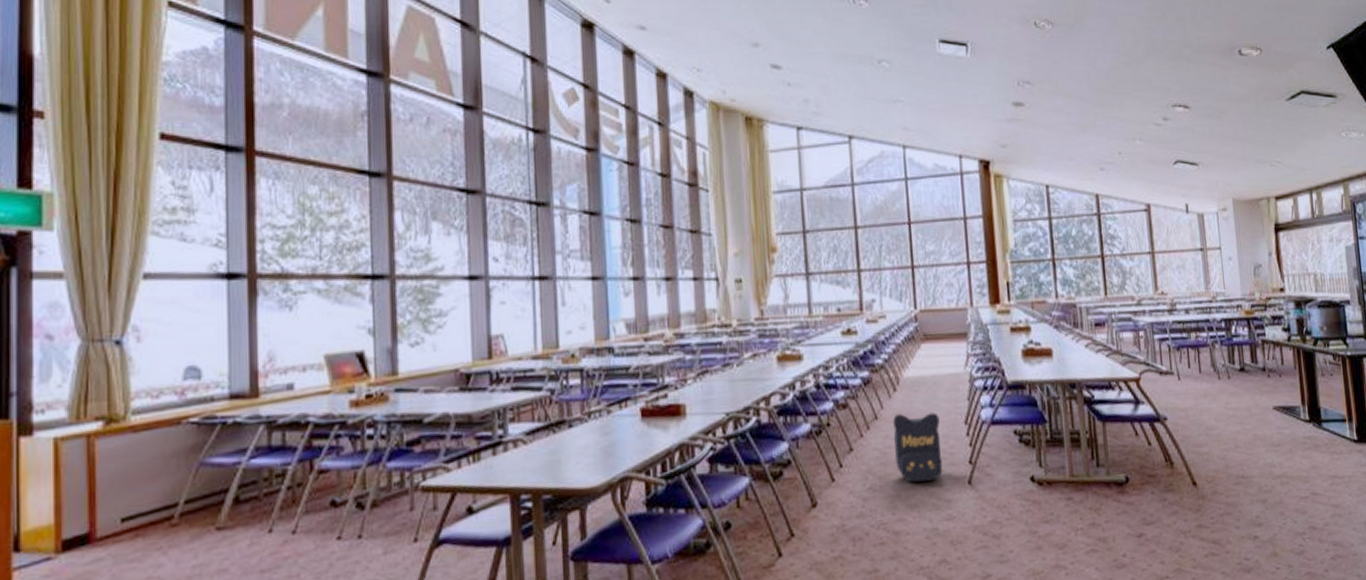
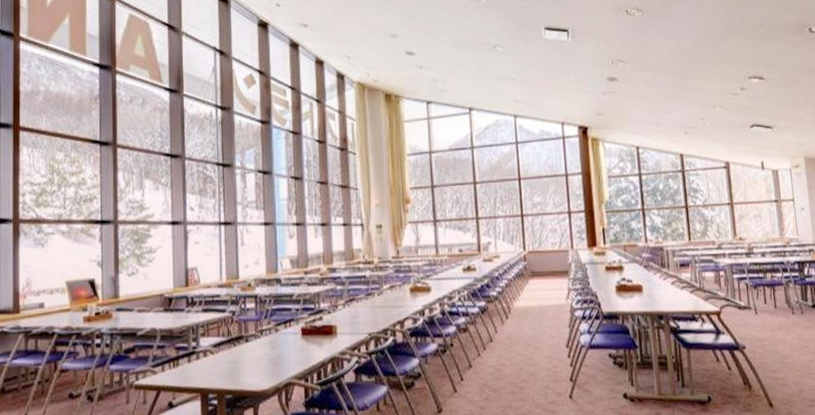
backpack: present [893,412,943,483] -> none [506,337,548,395]

